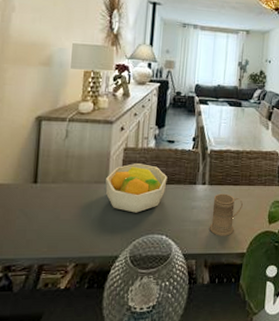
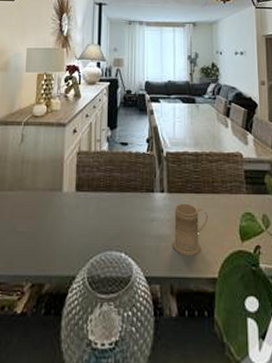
fruit bowl: present [105,163,168,213] -> none [60,169,123,225]

